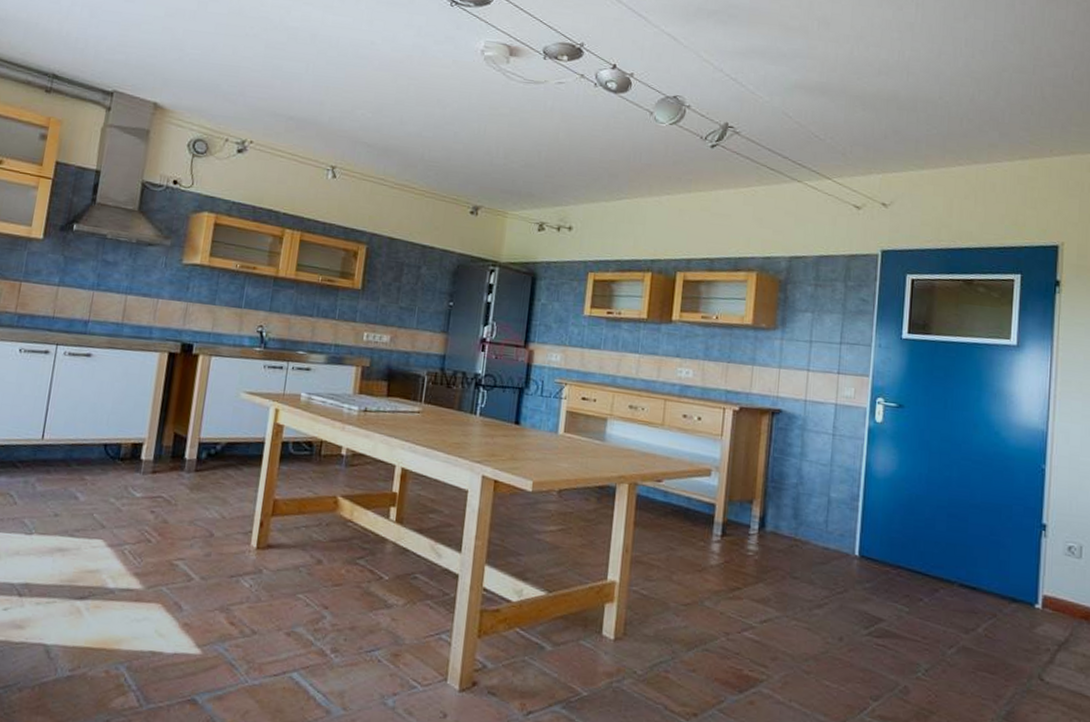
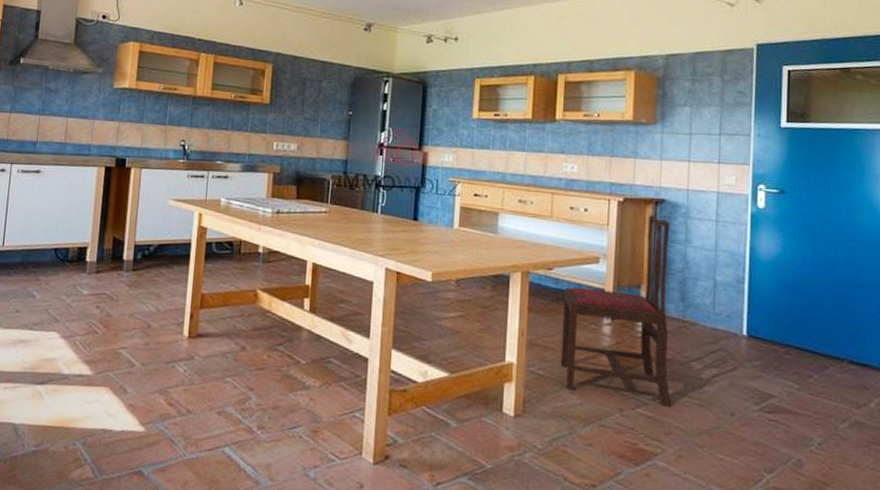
dining chair: none [665,426,786,631] -> present [560,215,672,407]

